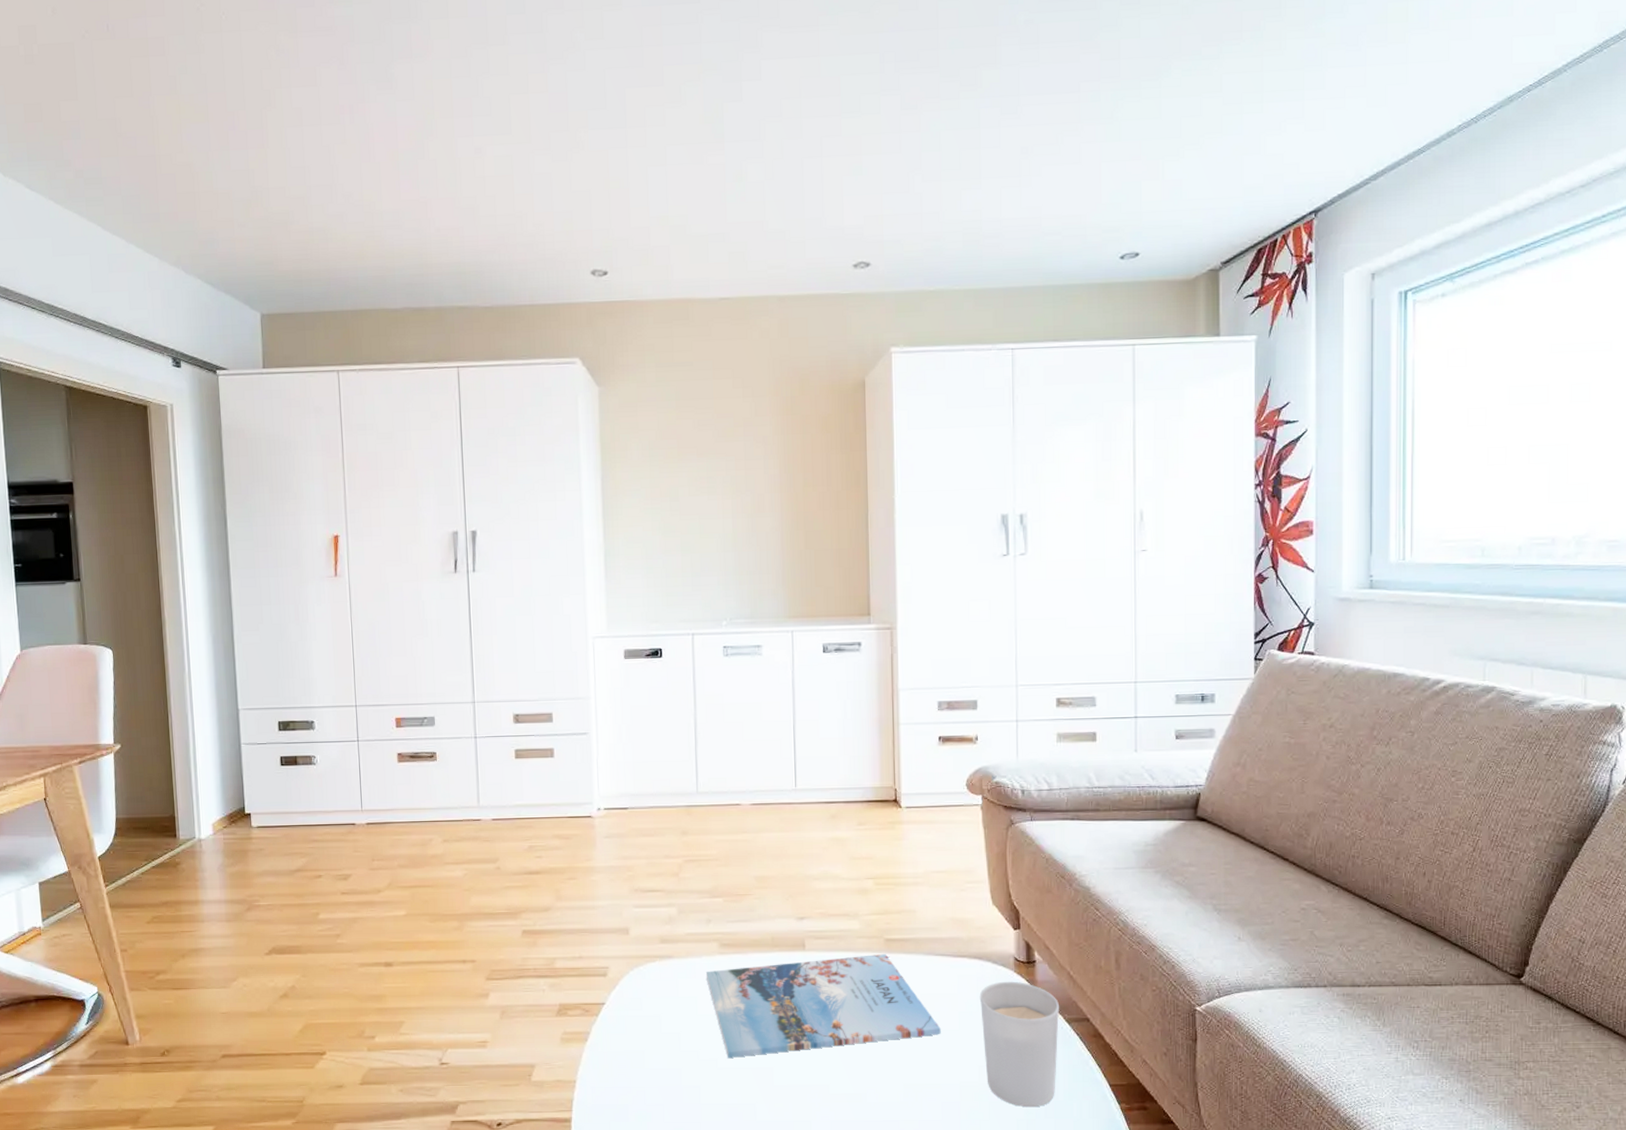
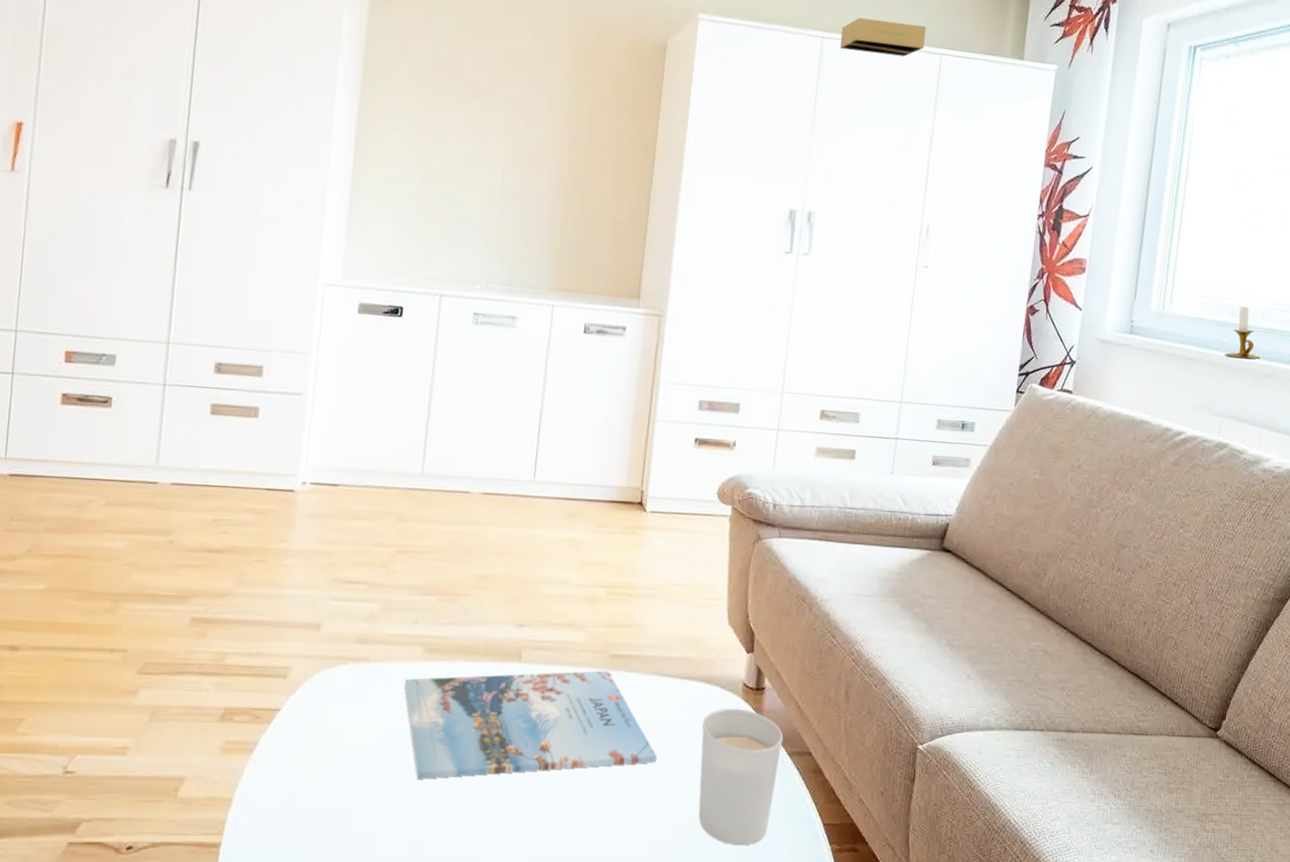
box: none [1030,320,1116,357] -> present [839,17,927,57]
candlestick: none [1480,545,1522,599] -> present [1225,306,1261,359]

